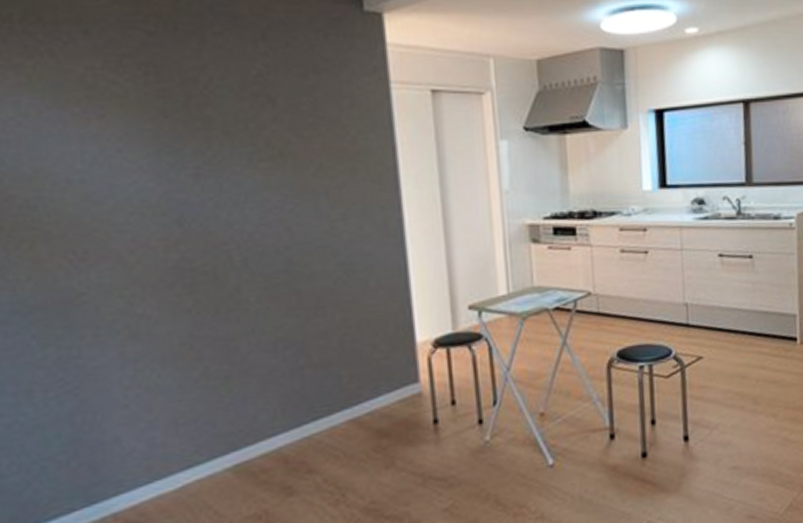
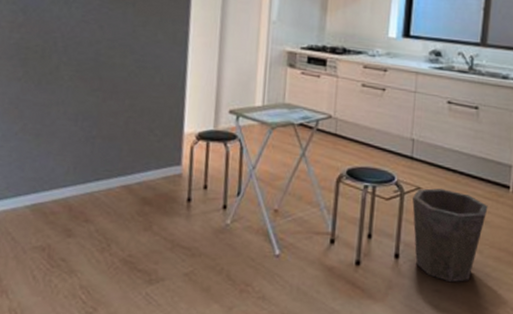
waste bin: none [695,353,777,456] -> present [412,188,488,283]

